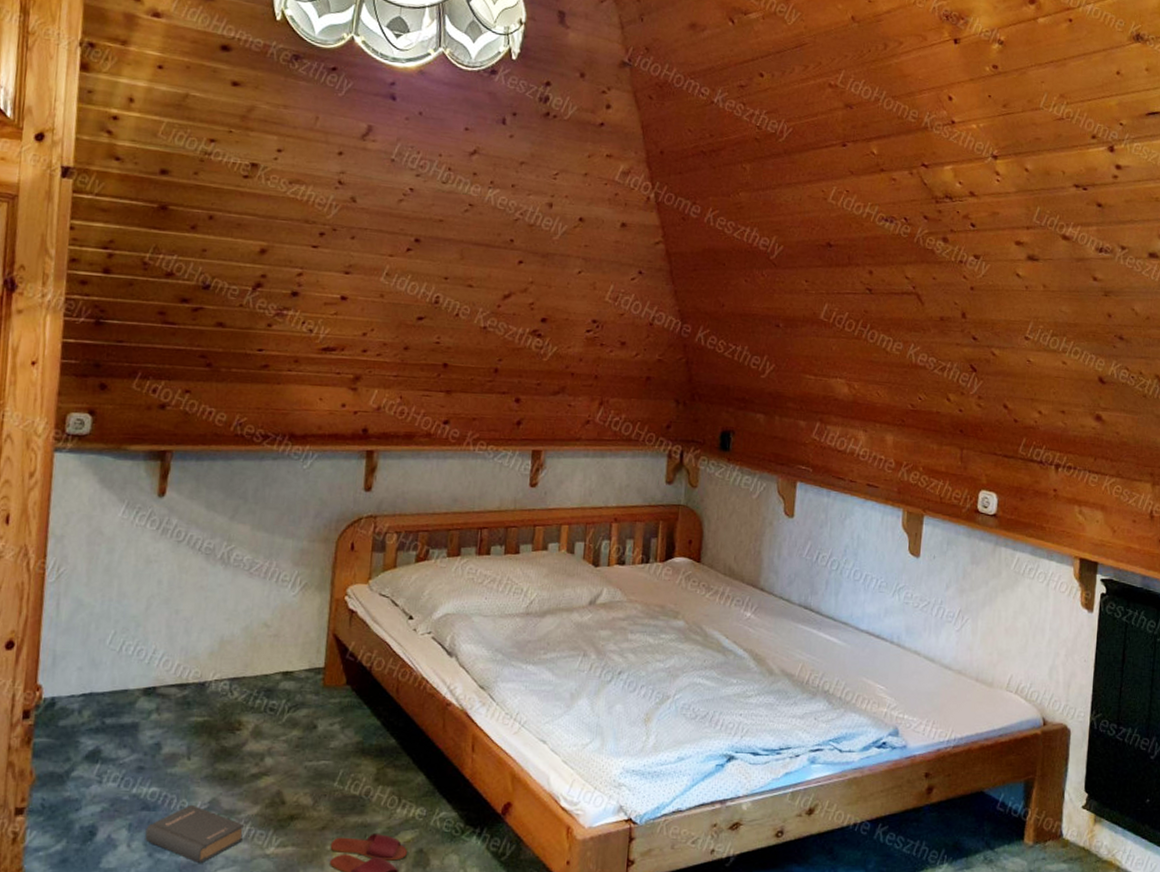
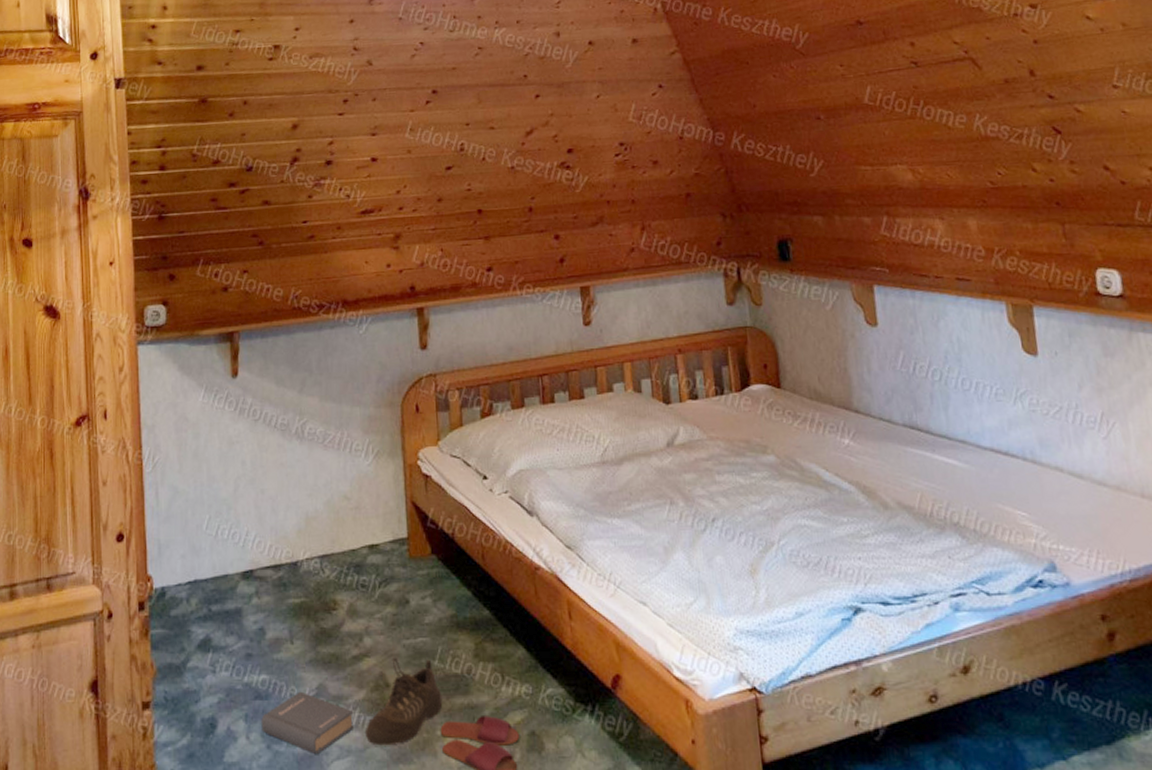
shoe: none [253,778,337,858] -> present [364,658,443,746]

